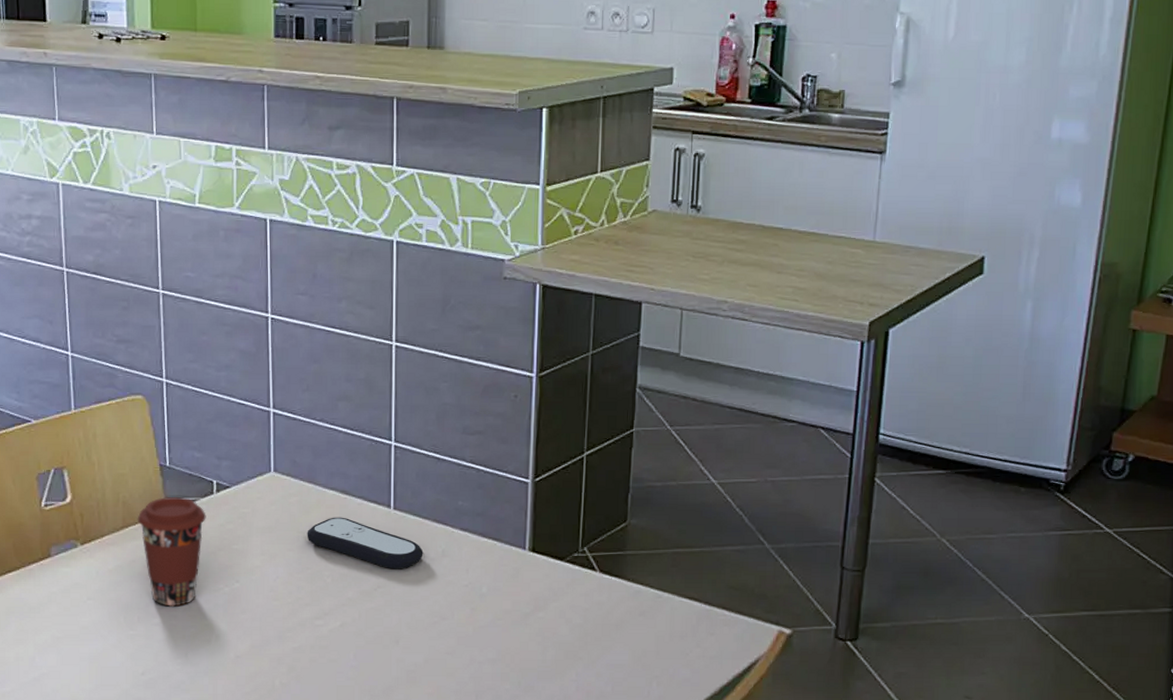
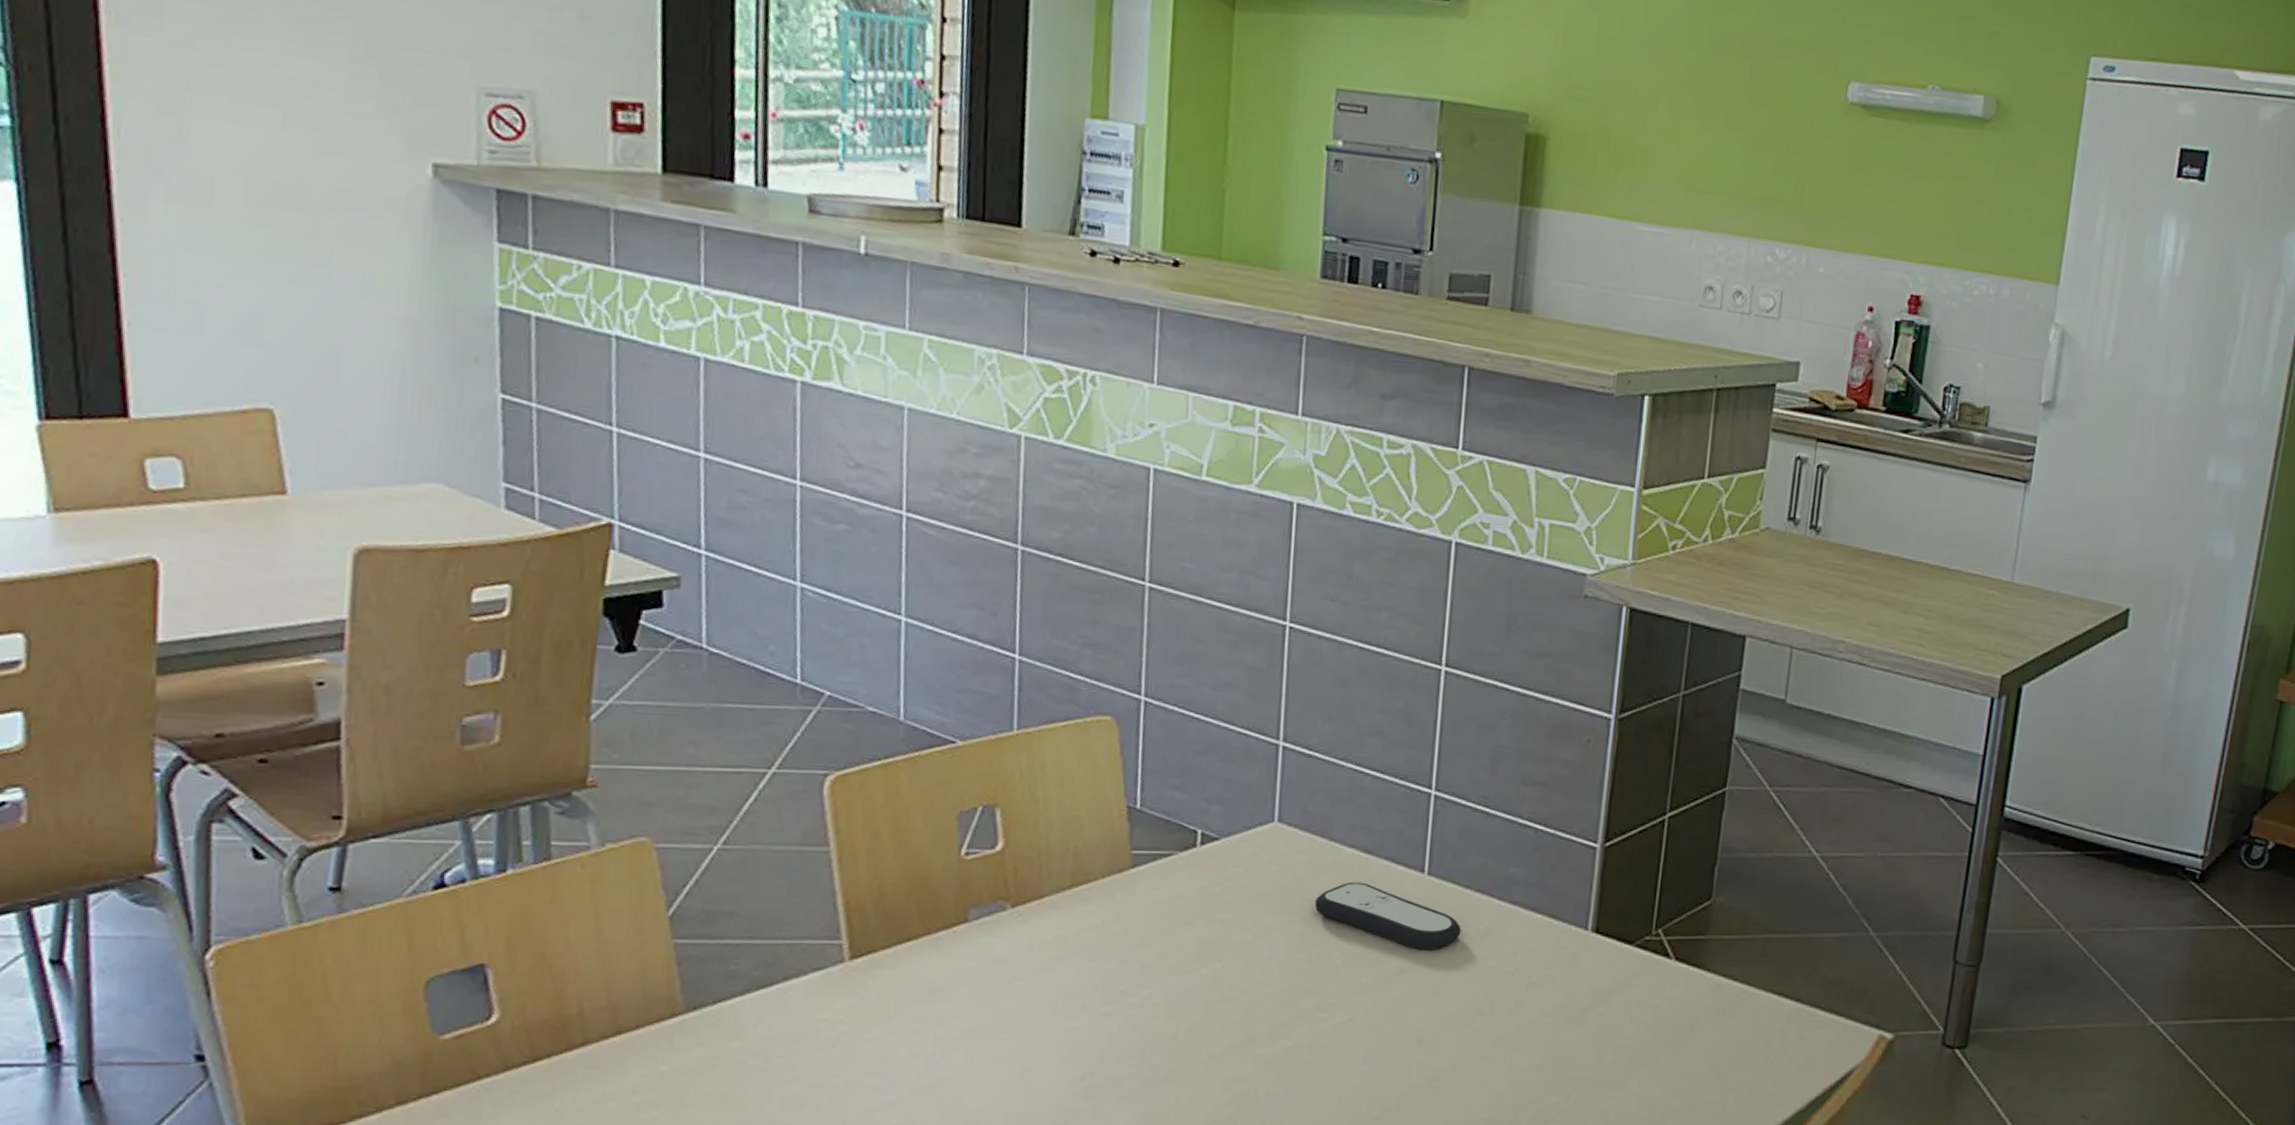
coffee cup: present [137,496,206,607] -> none [1091,847,1185,991]

